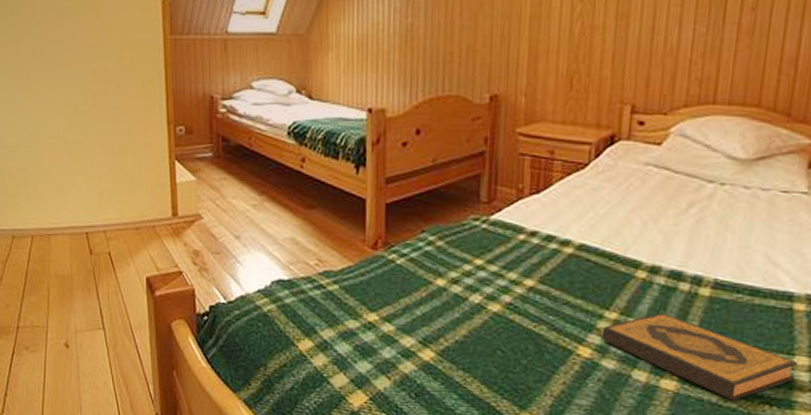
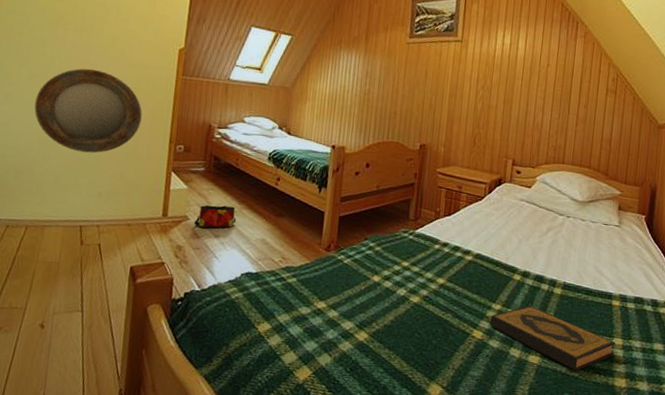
home mirror: none [14,39,132,145] -> present [34,68,142,153]
bag: none [208,198,258,228] -> present [193,205,237,229]

